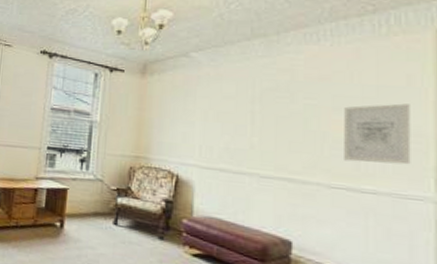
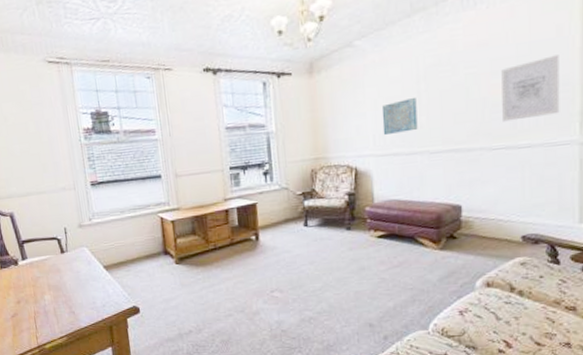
wall art: none [210,116,250,151] -> present [381,97,418,135]

